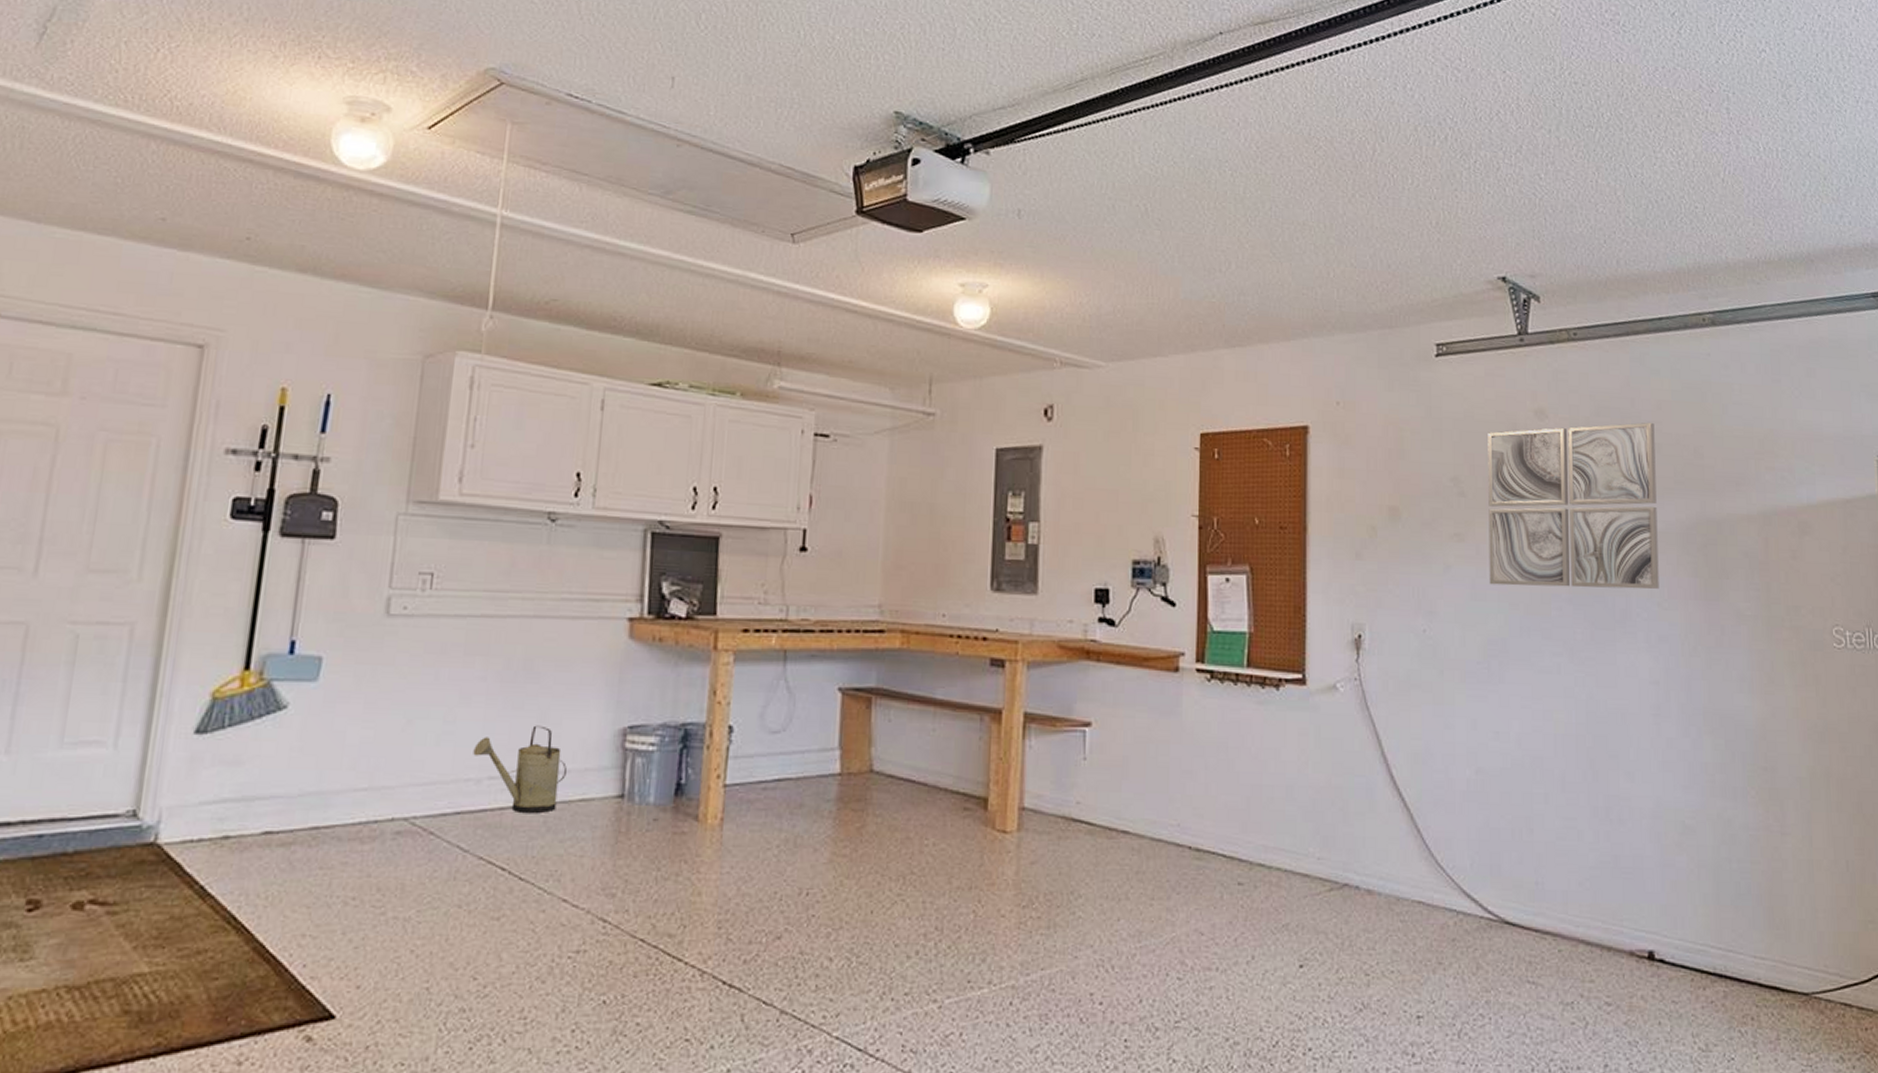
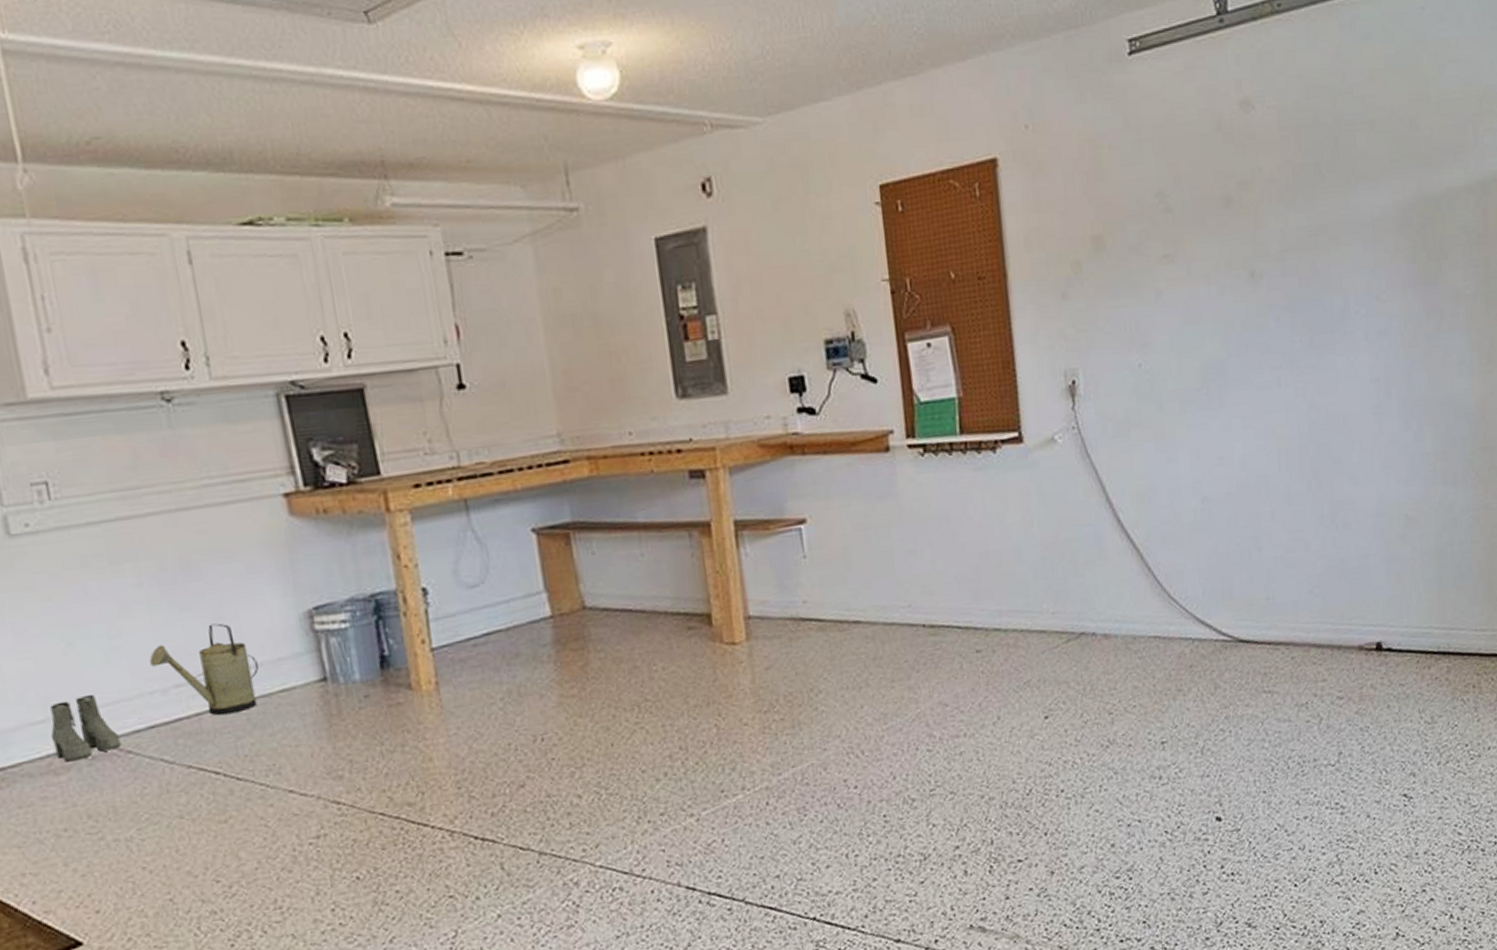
boots: none [367,772,428,833] -> present [50,695,122,762]
wall art: present [1488,422,1659,589] -> none [1191,96,1377,305]

